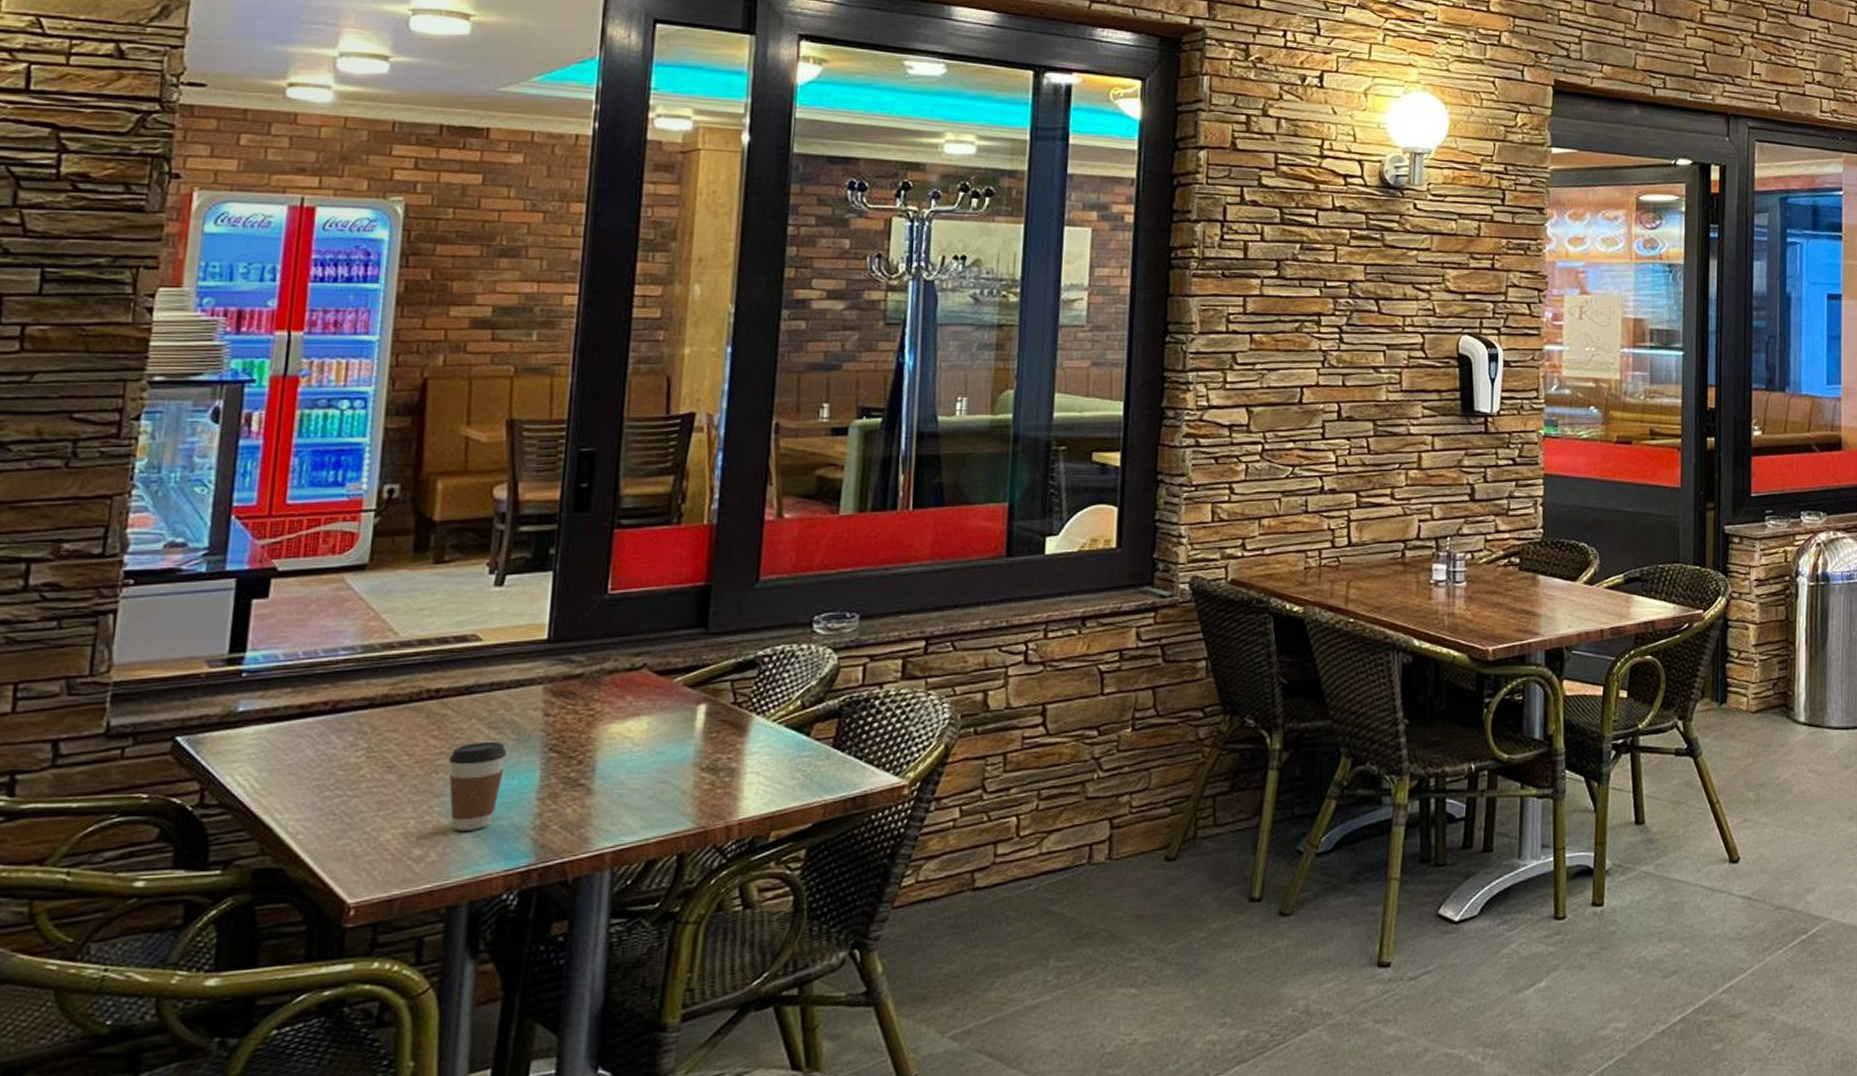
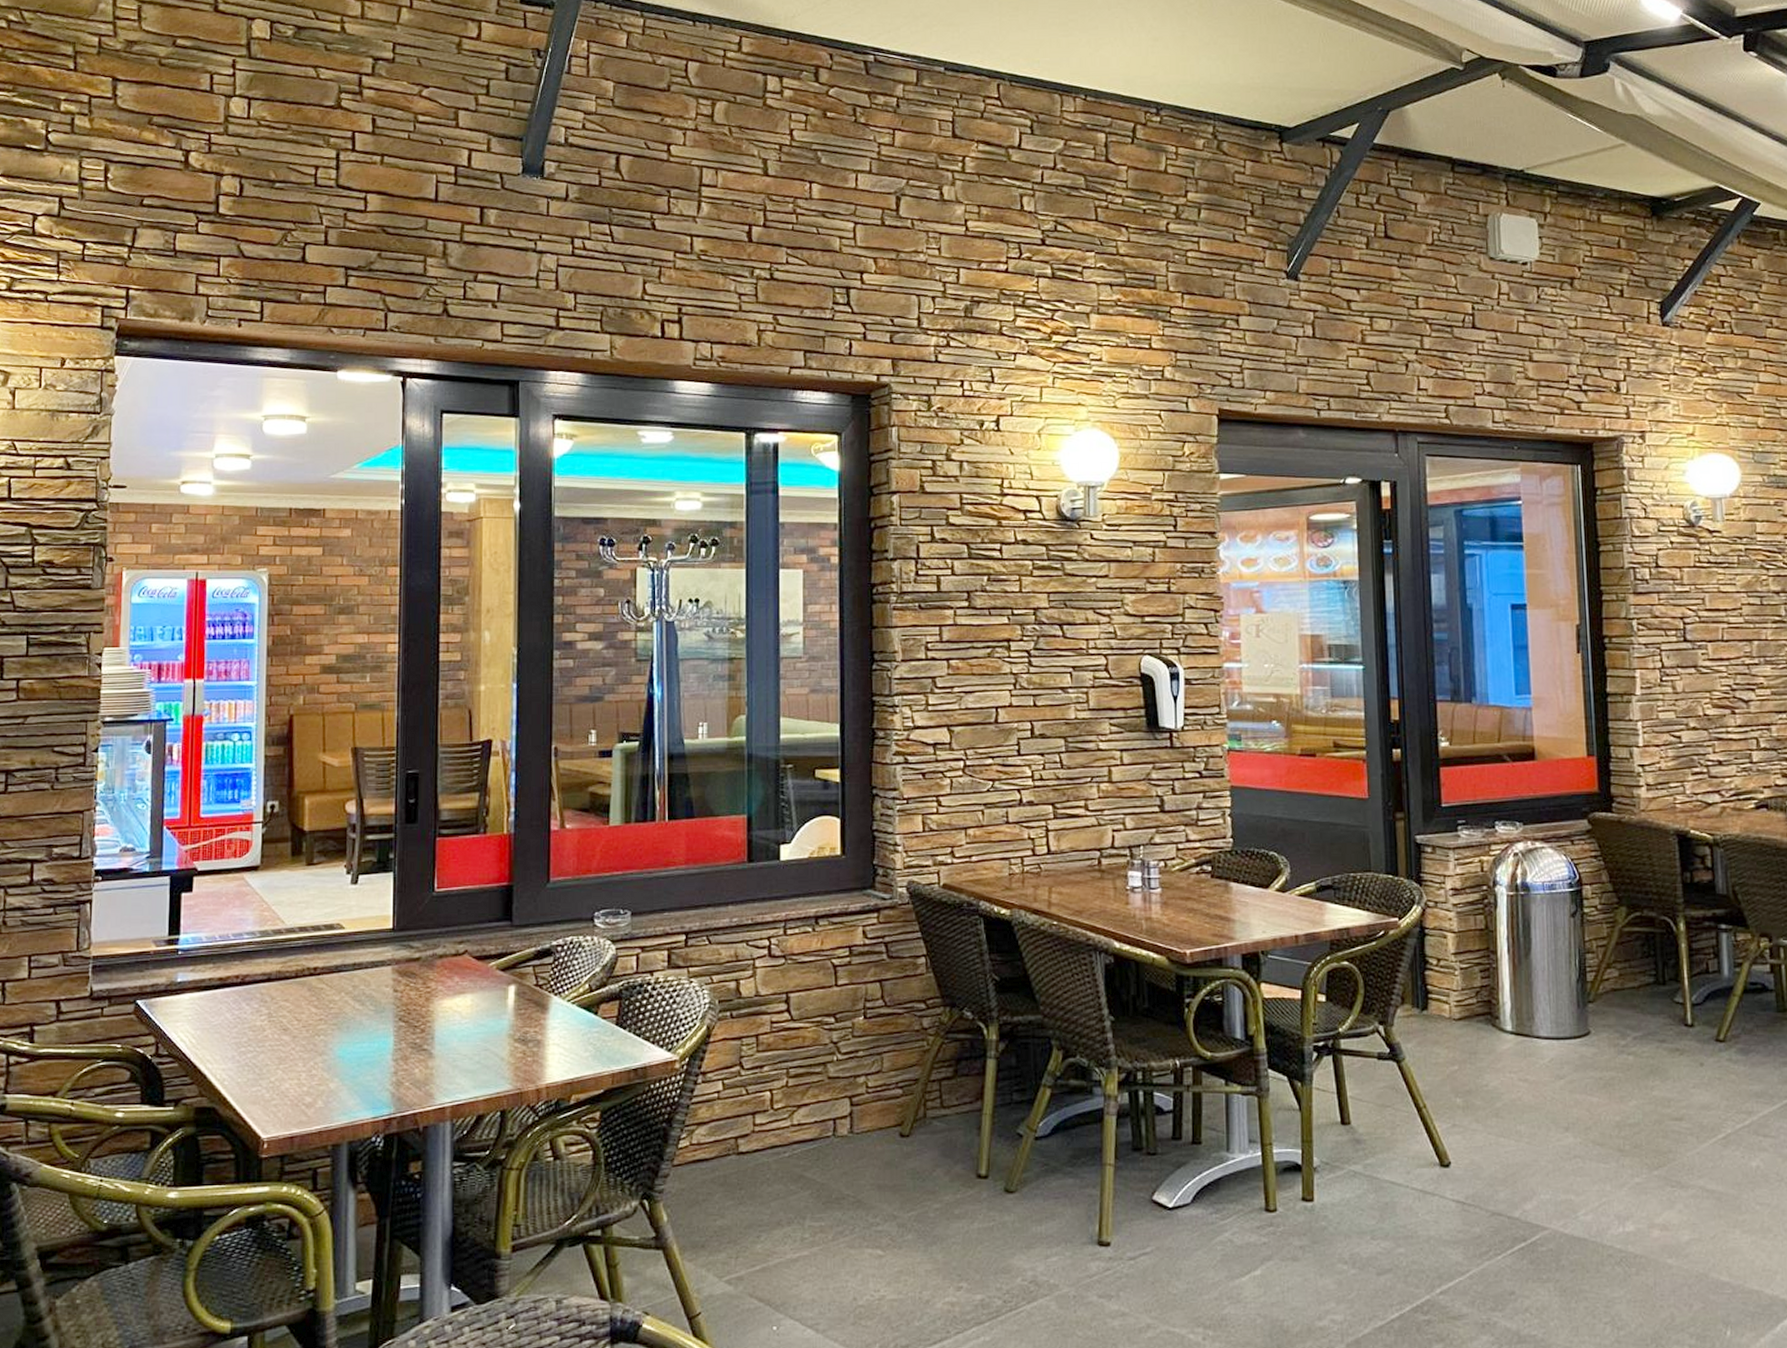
coffee cup: present [448,741,507,831] -> none [326,1011,369,1084]

